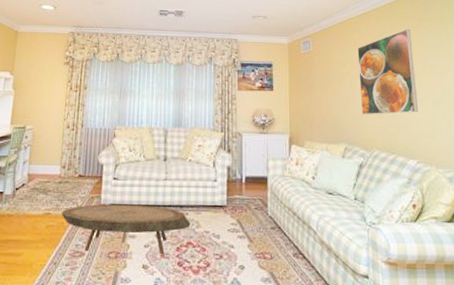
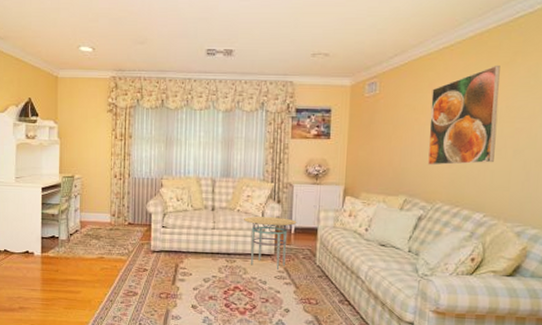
coffee table: present [61,204,191,255] -> none [114,250,238,297]
side table: none [196,166,247,223] -> present [244,216,297,271]

